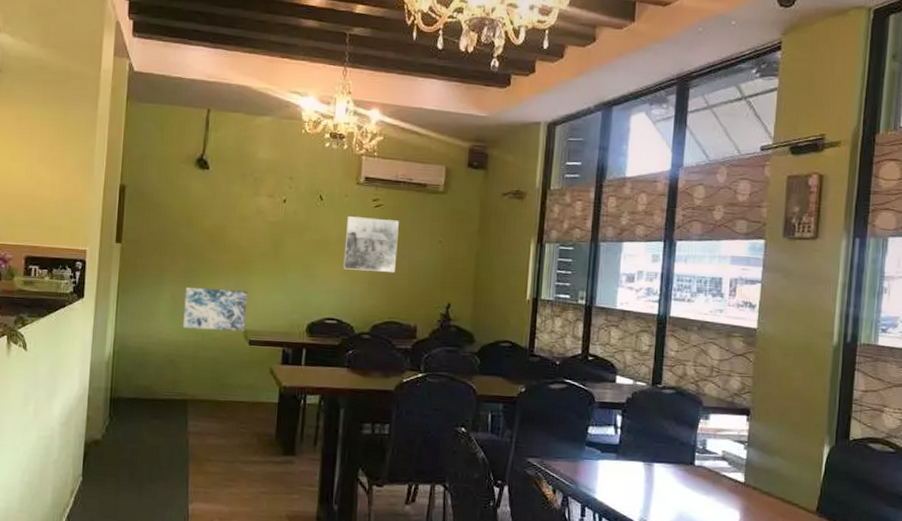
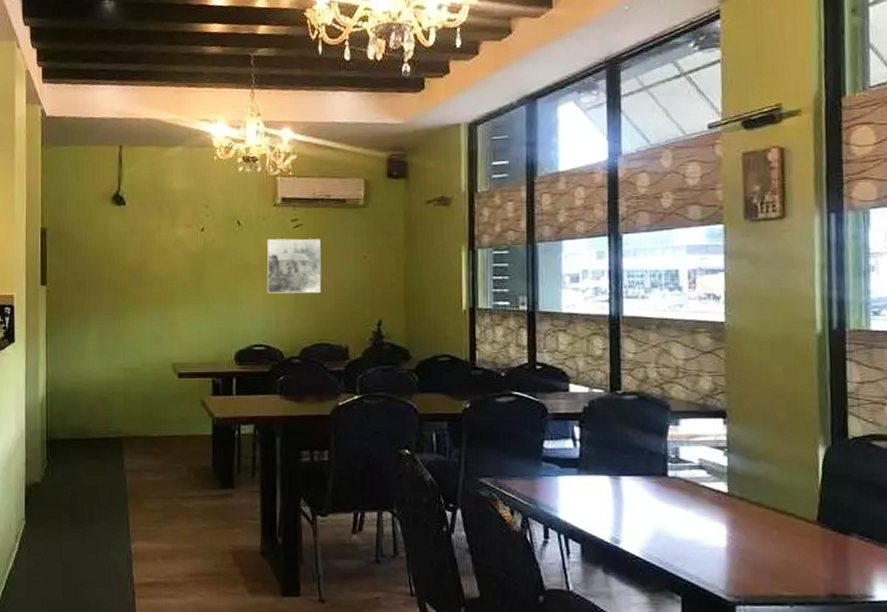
wall art: present [183,286,248,332] -> none [111,323,173,365]

